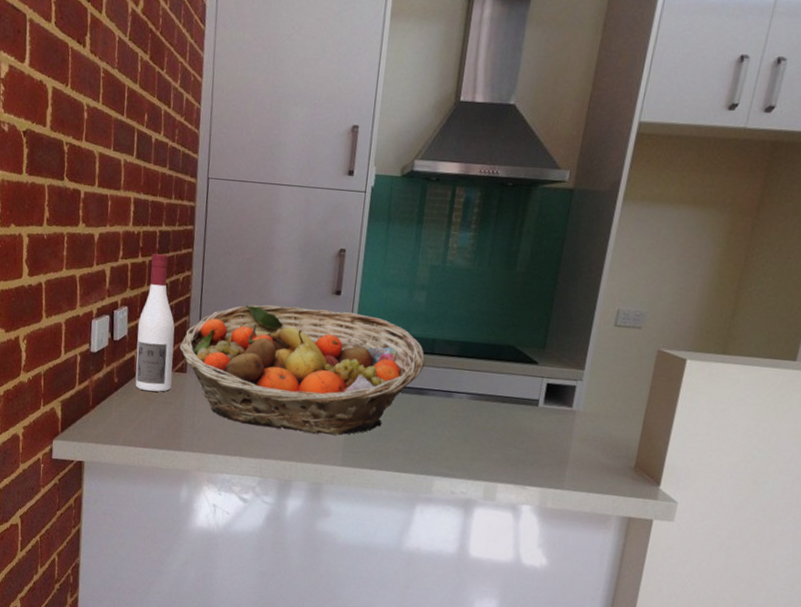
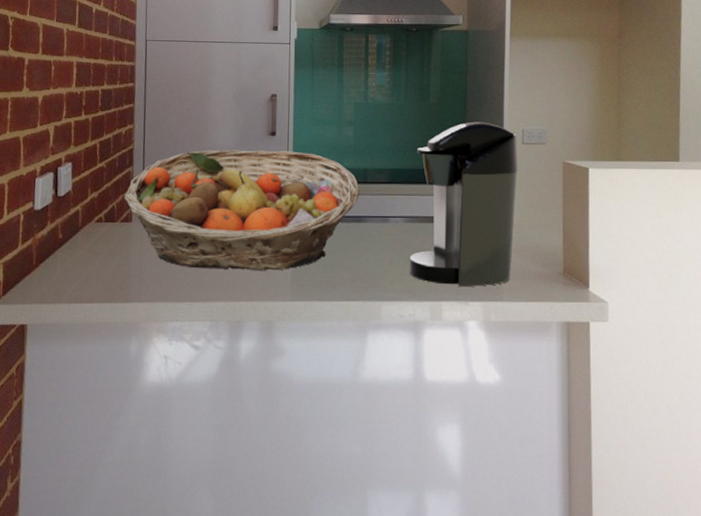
wine bottle: present [135,253,175,392] -> none [80,110,119,245]
coffee maker: none [467,296,610,473] -> present [409,121,518,288]

